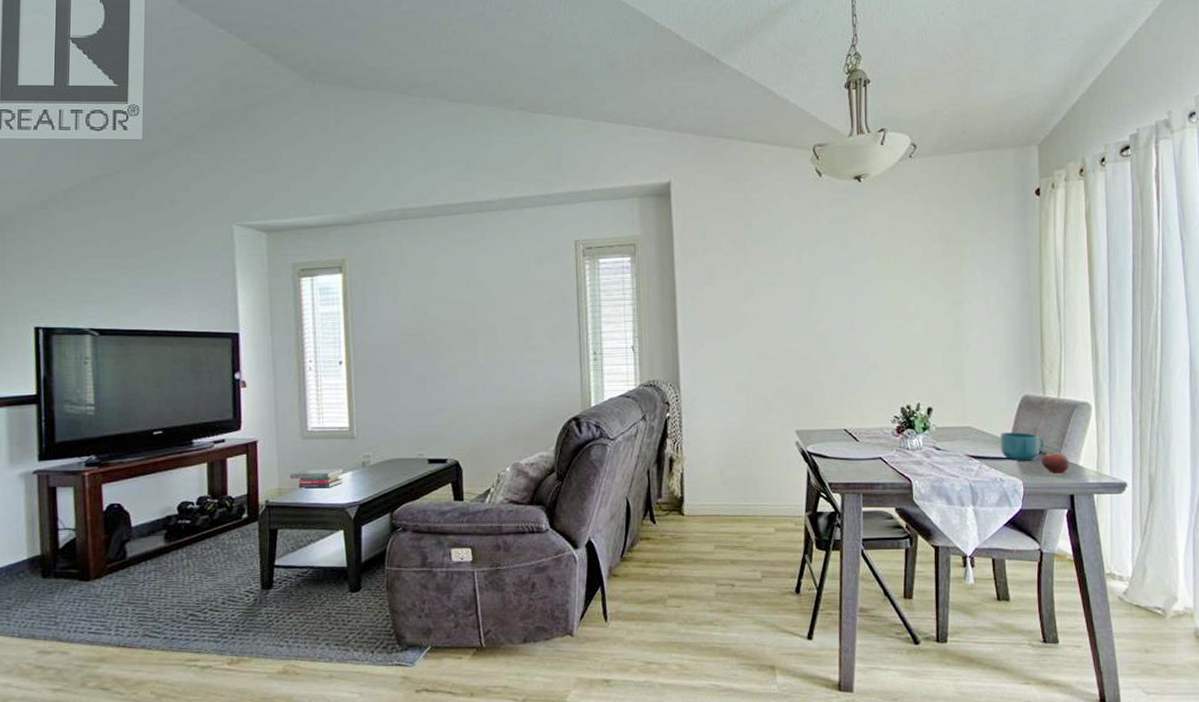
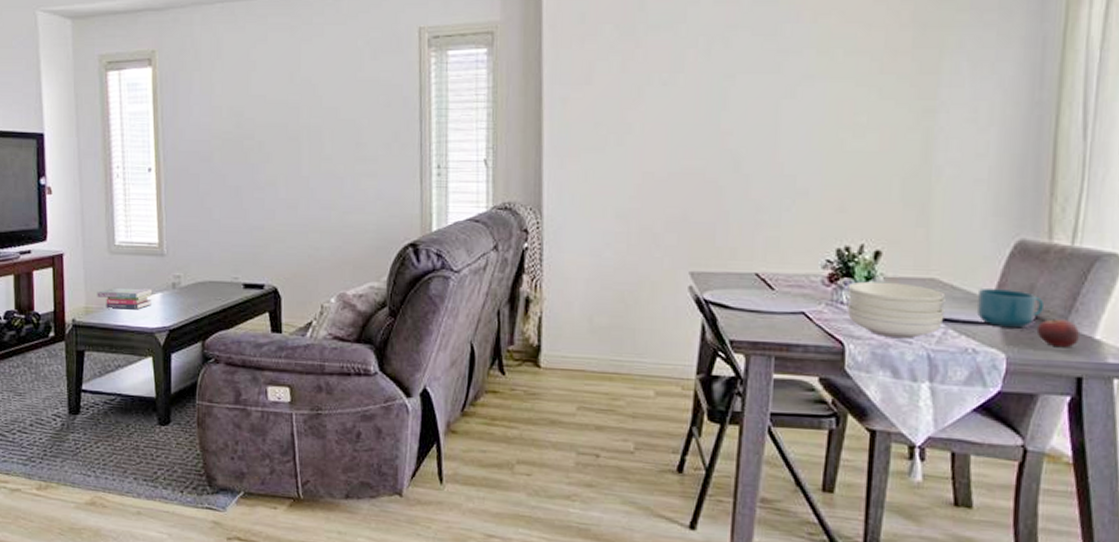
bowl: none [911,431,979,474] -> present [846,281,946,339]

